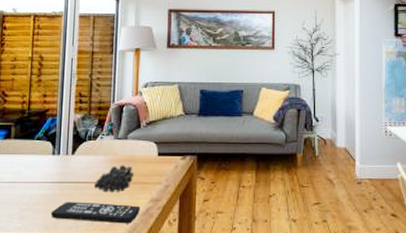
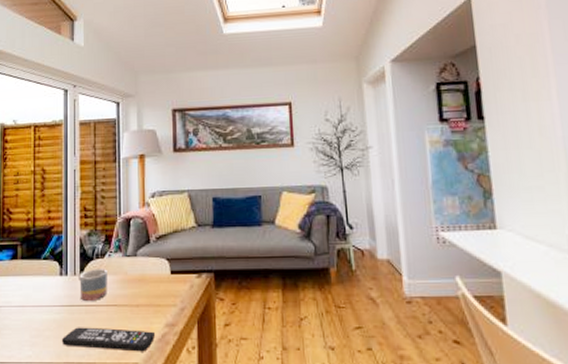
mug: none [70,150,99,179] -> present [78,269,107,302]
fruit: present [94,165,135,192] -> none [105,285,147,316]

